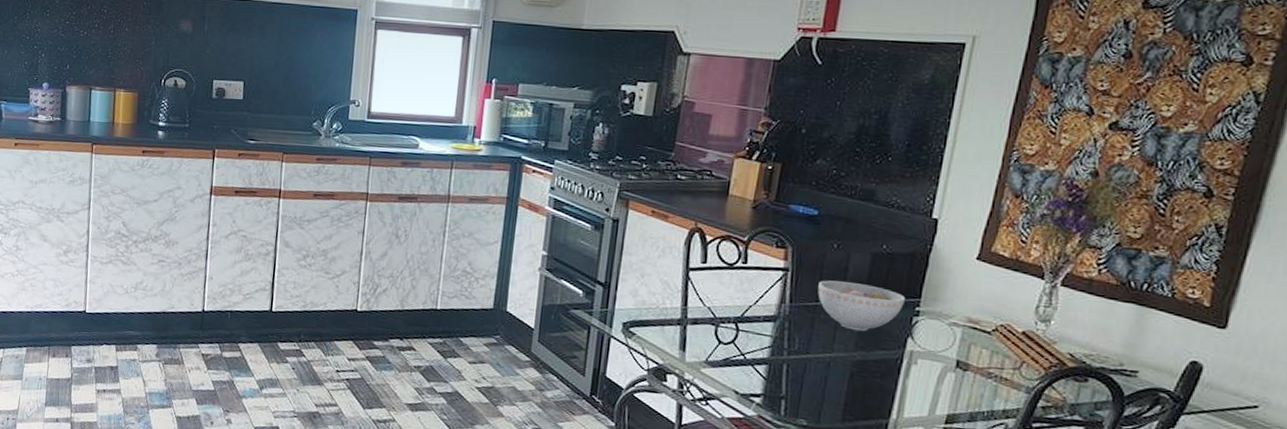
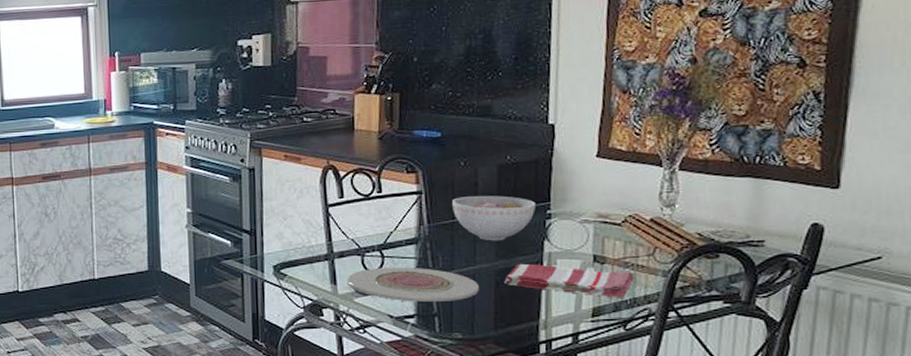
plate: none [697,340,833,387] -> present [347,267,479,302]
dish towel: none [859,357,996,409] -> present [504,263,635,298]

